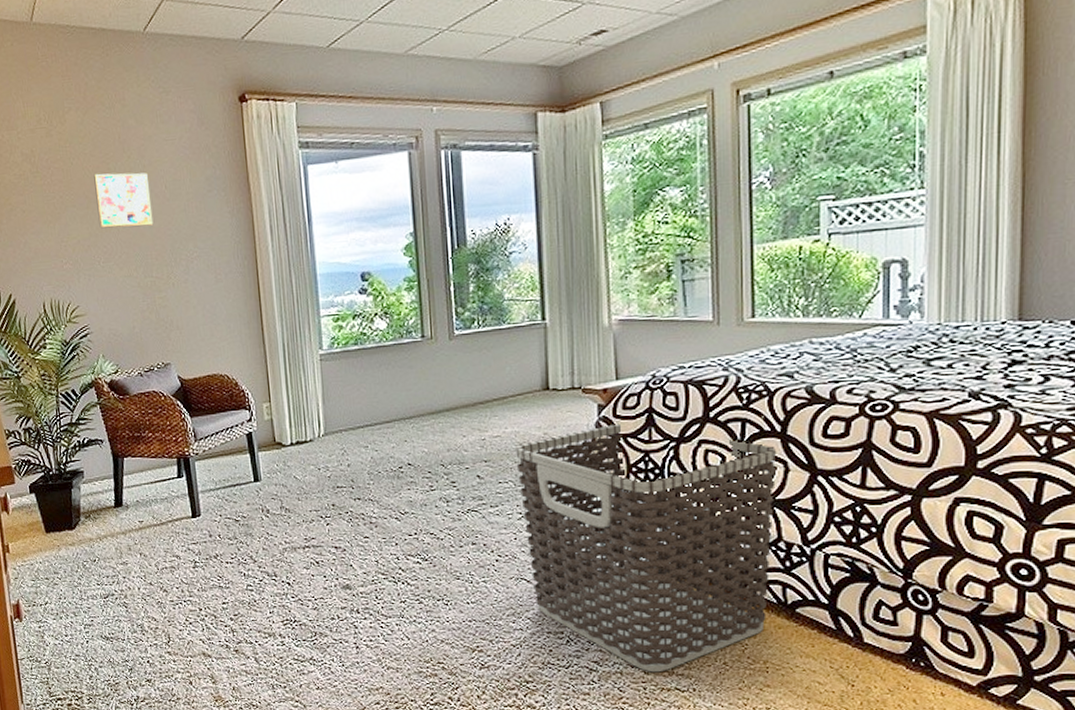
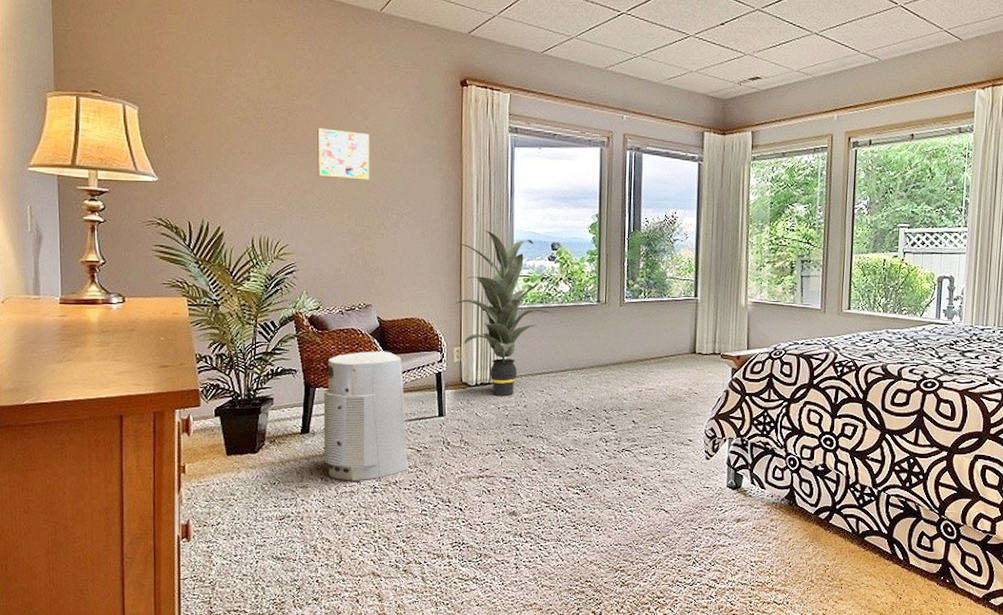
air purifier: none [132,413,230,556] -> present [323,351,412,481]
indoor plant: none [255,266,372,456] -> present [453,230,555,397]
clothes hamper: present [515,423,776,673] -> none [665,384,858,589]

